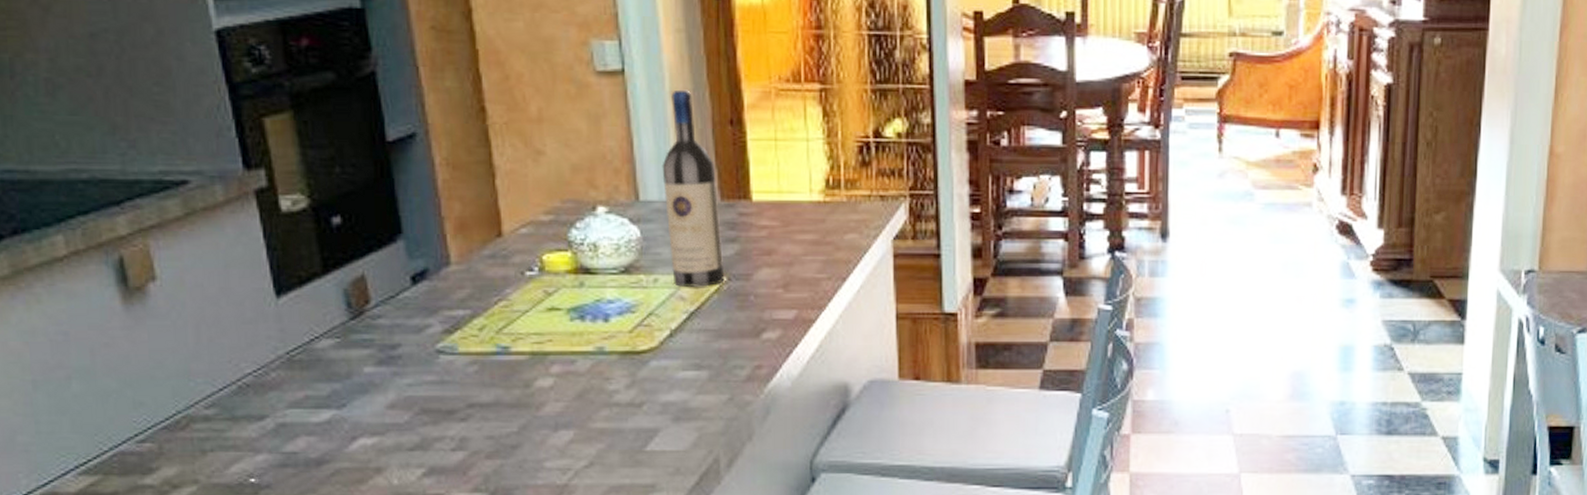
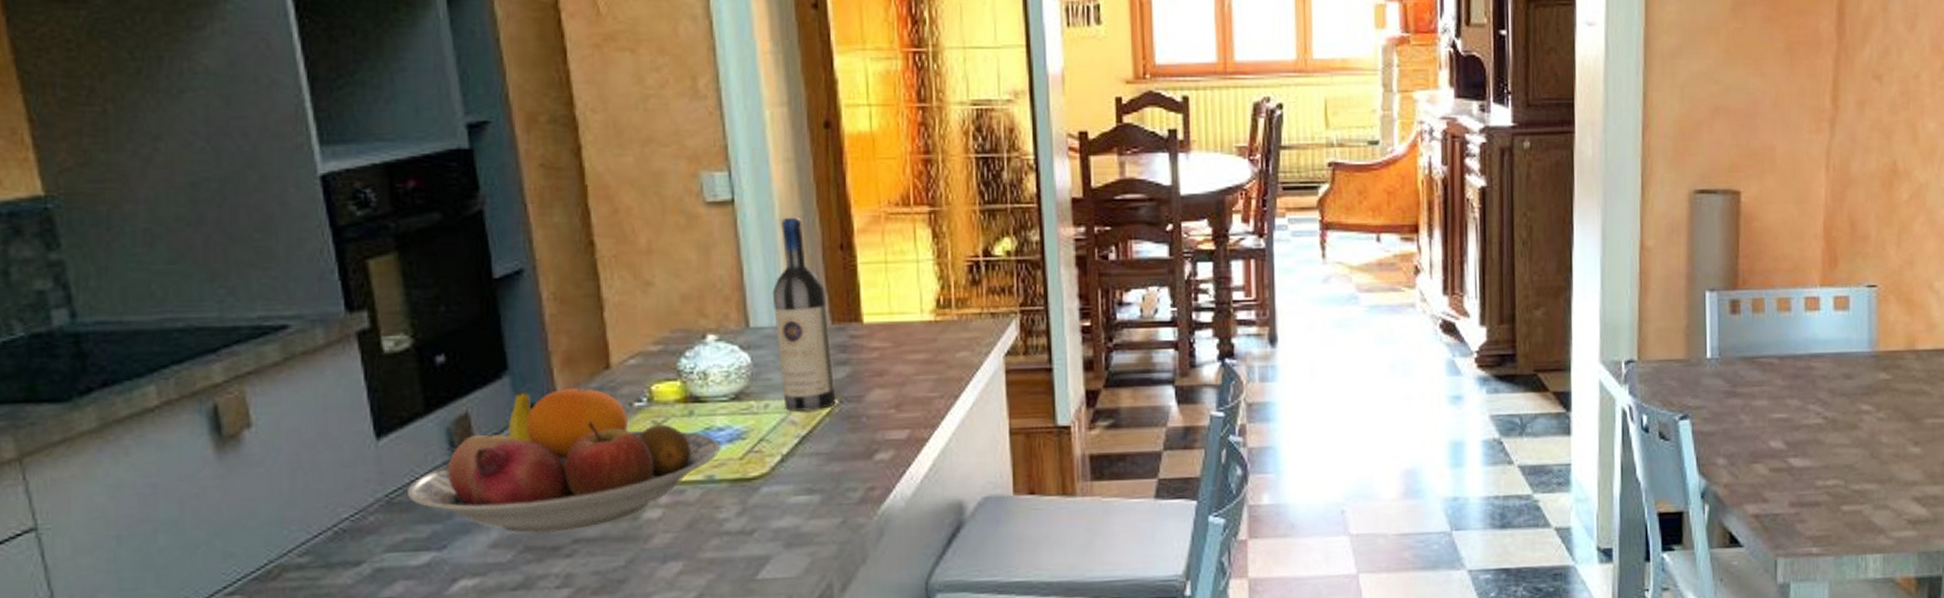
fruit bowl: none [308,253,610,397] -> present [408,387,720,534]

